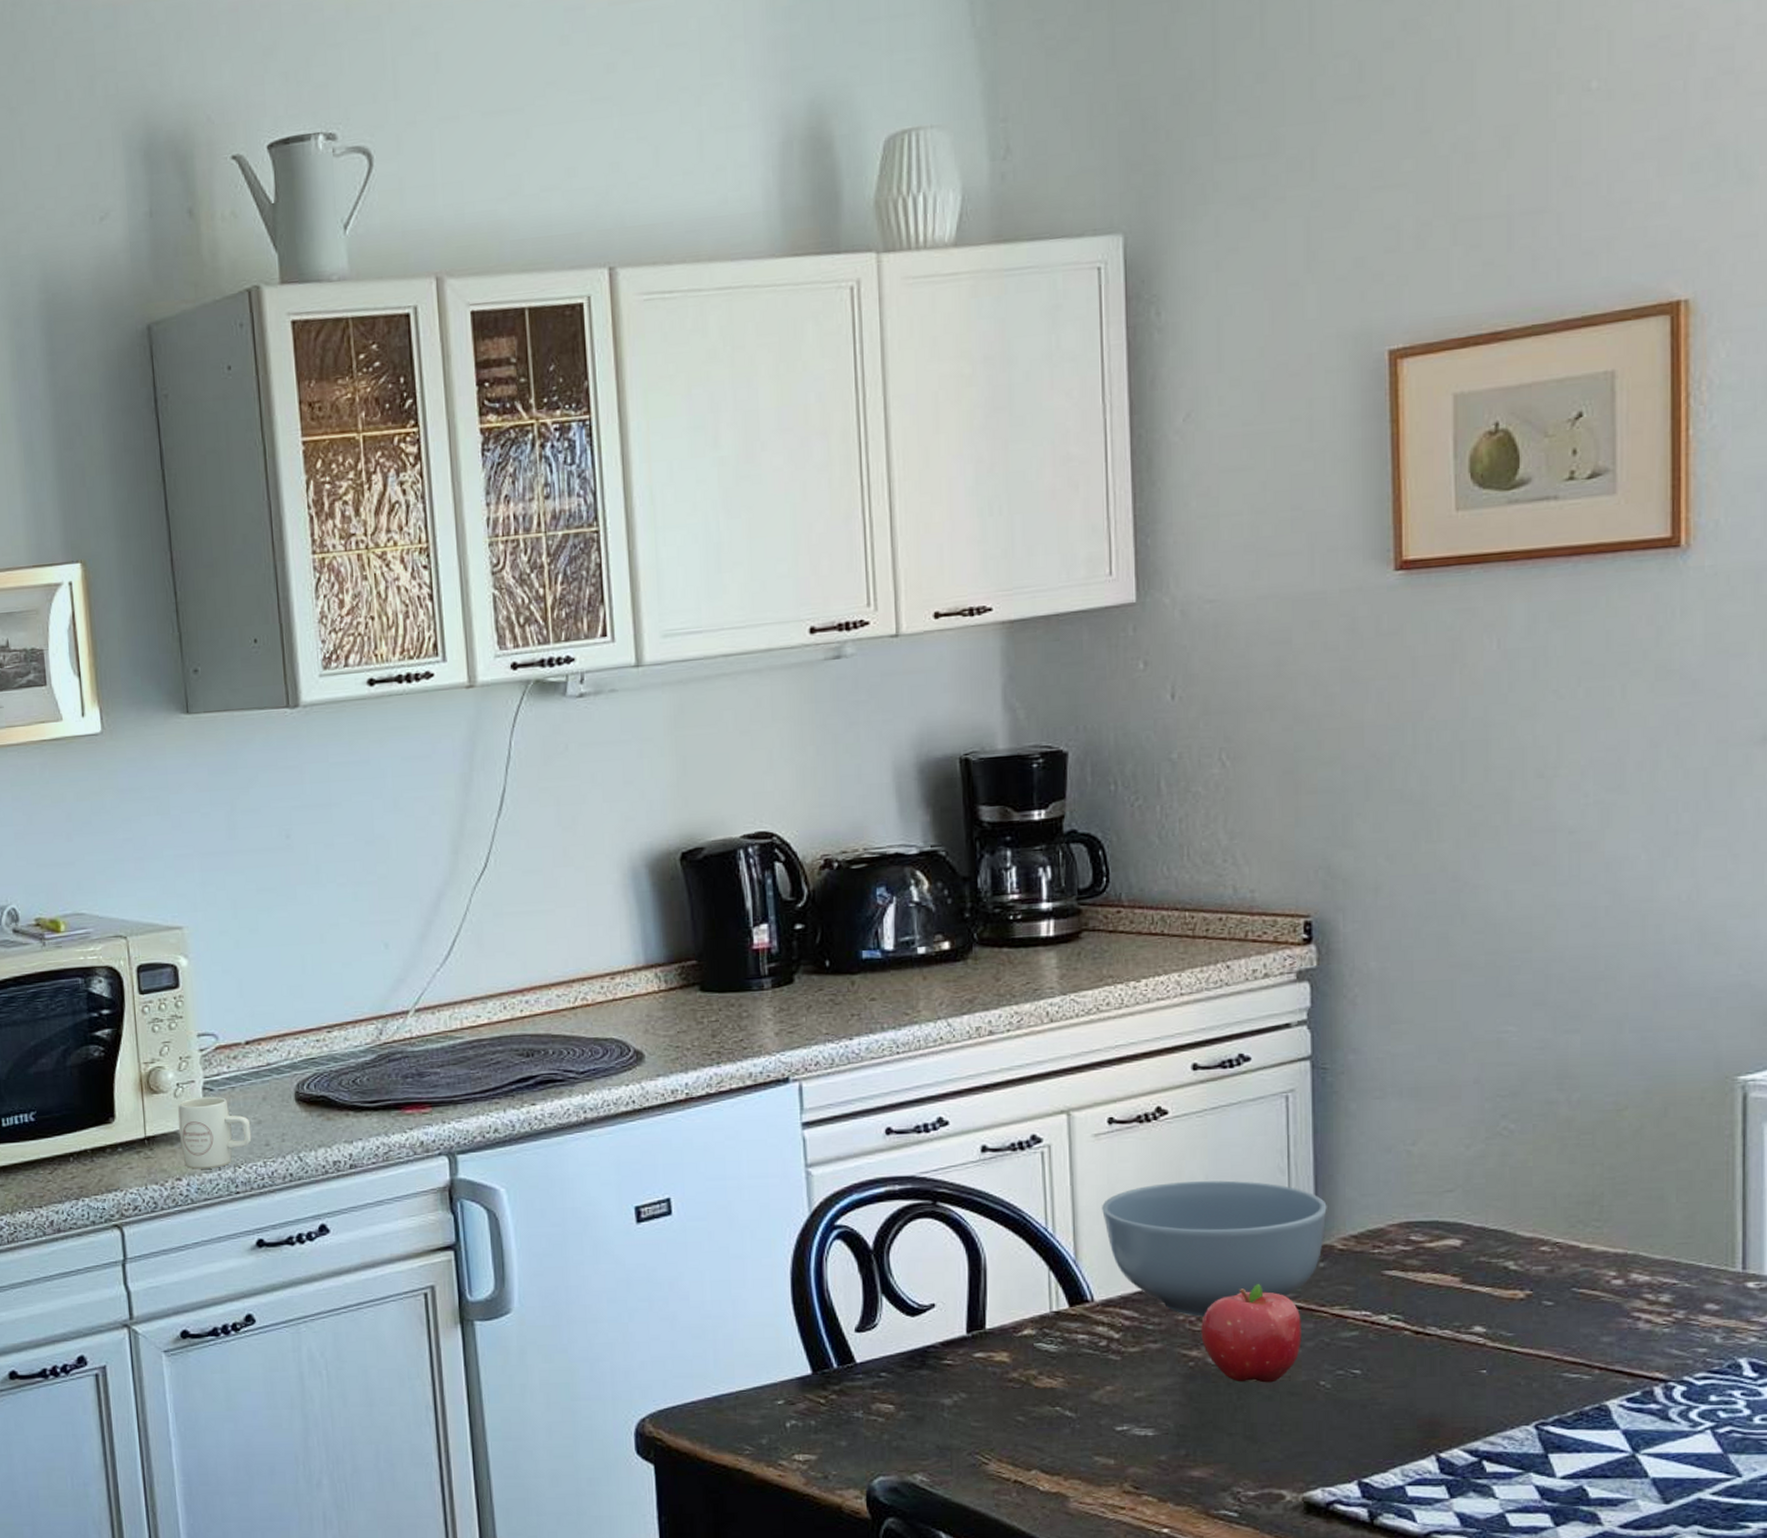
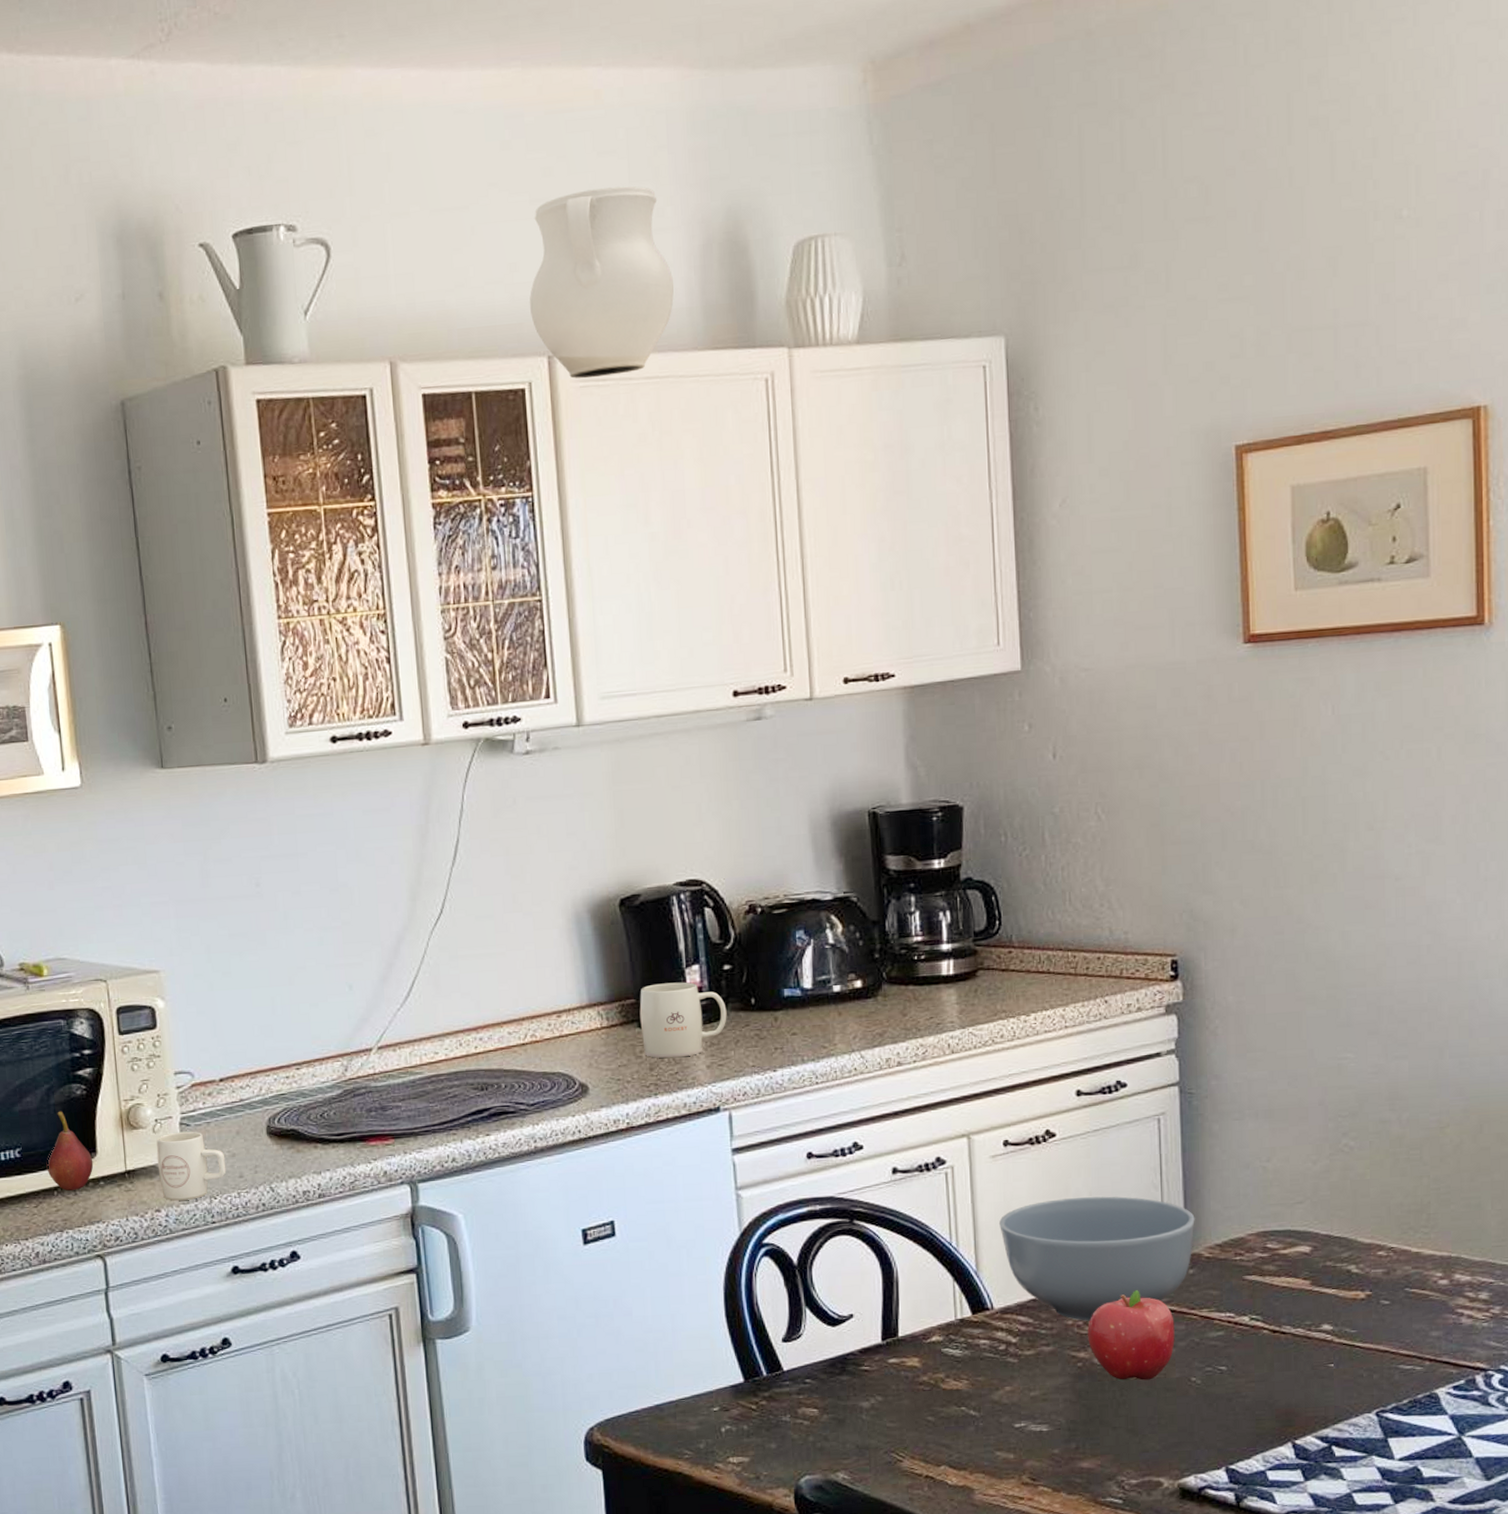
fruit: none [62,1073,112,1157] -> present [46,1111,94,1191]
ceramic jug: none [589,80,749,291] -> present [529,186,674,379]
mug: none [701,942,798,1025] -> present [639,982,727,1059]

